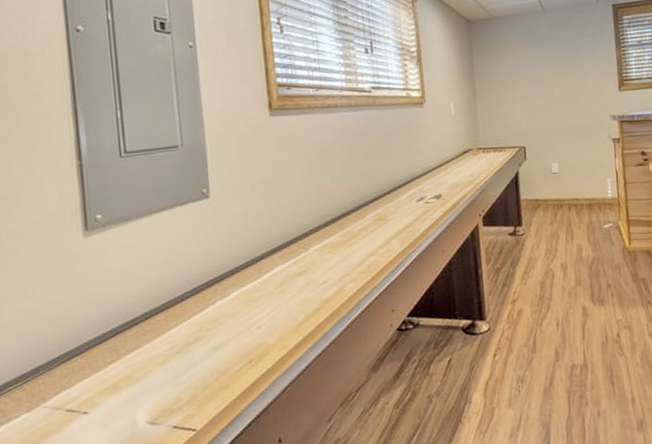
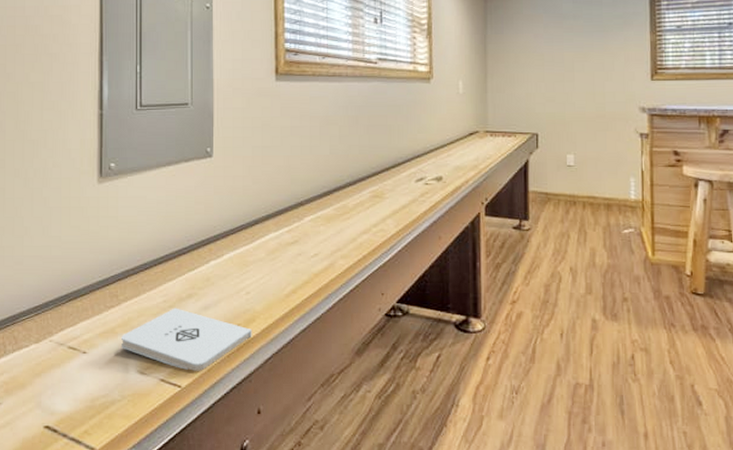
notepad: none [126,353,267,413] -> present [122,308,252,371]

